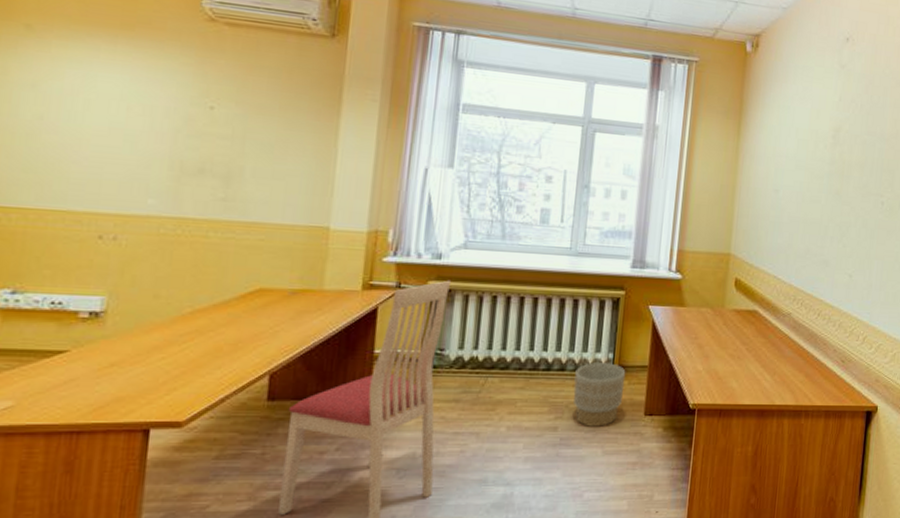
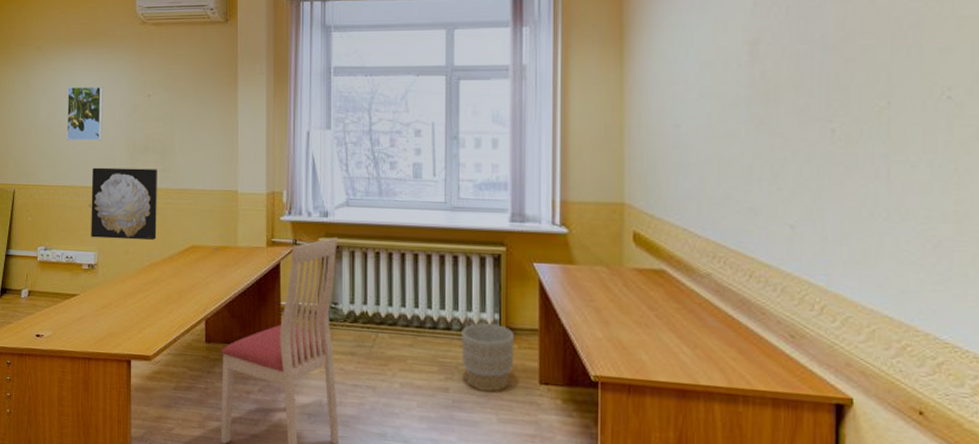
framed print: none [67,83,138,157] -> present [66,87,103,141]
wall art: none [98,189,215,283] -> present [91,167,157,241]

